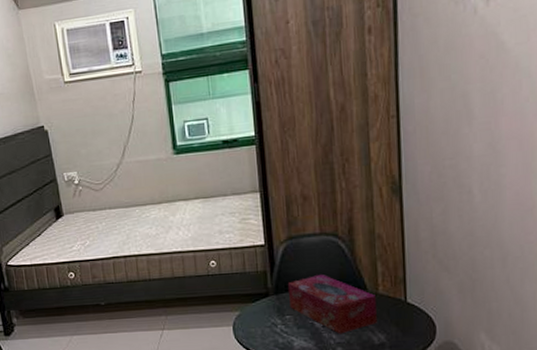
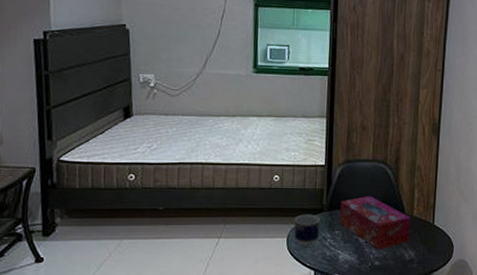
cup: none [237,299,268,335] -> present [294,214,321,247]

